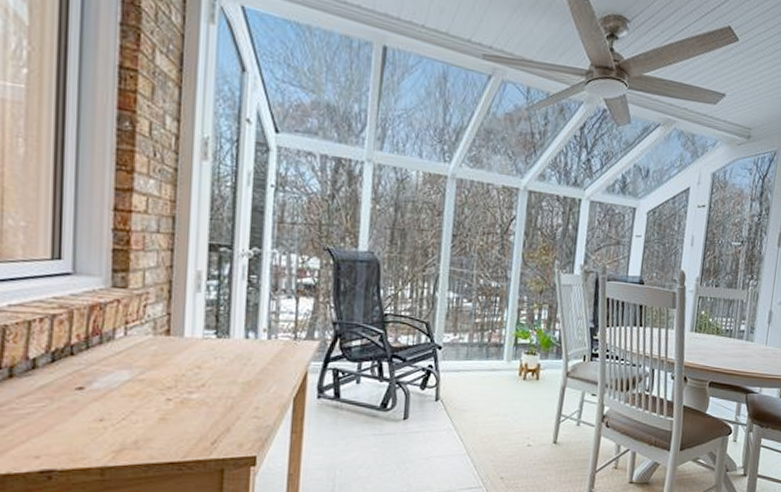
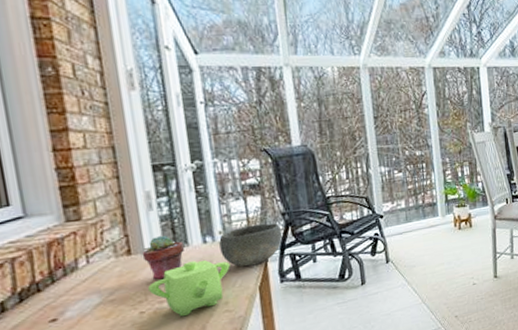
potted succulent: none [180,320,224,368] -> present [142,235,184,281]
teapot: none [180,355,268,414] -> present [148,259,230,317]
bowl: none [261,328,329,373] -> present [219,223,282,267]

